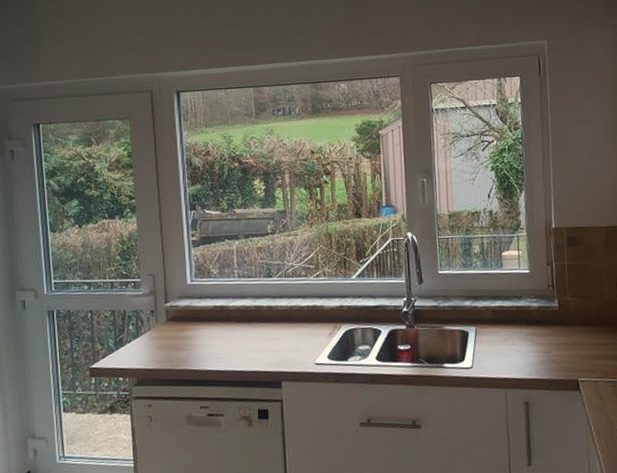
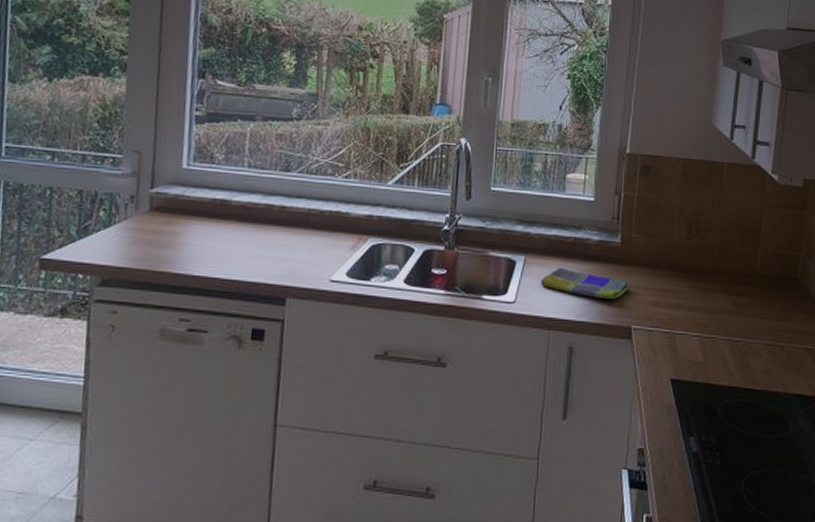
dish towel: none [492,333,573,358] -> present [541,267,631,300]

